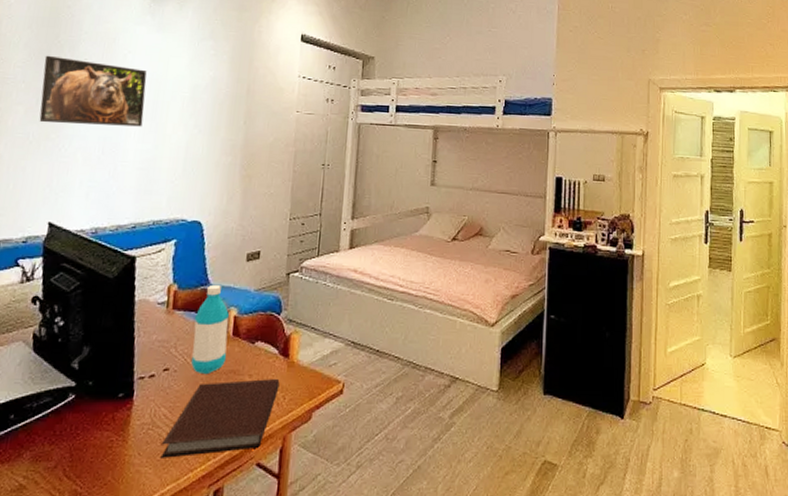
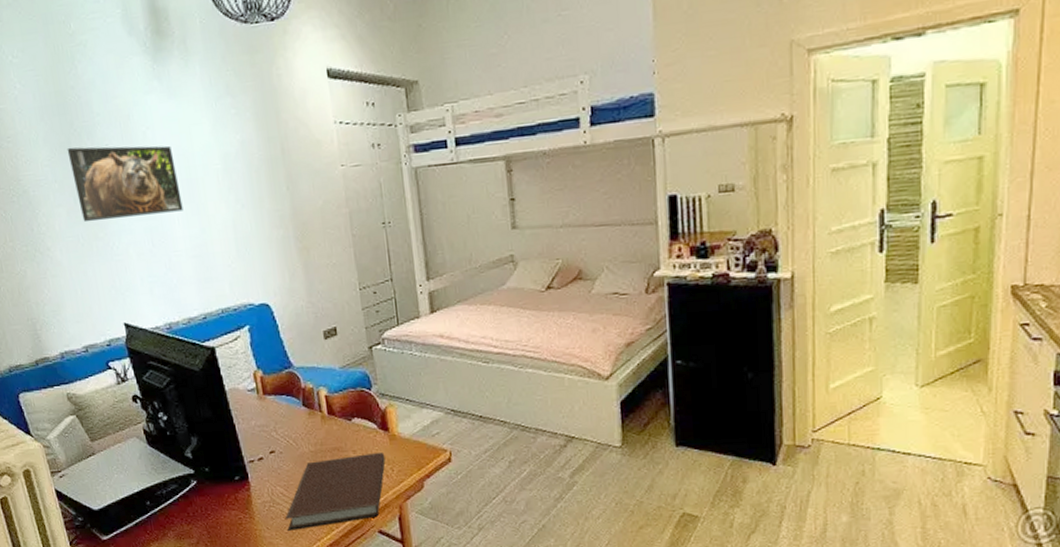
water bottle: present [191,284,230,375] -> none [286,366,328,454]

